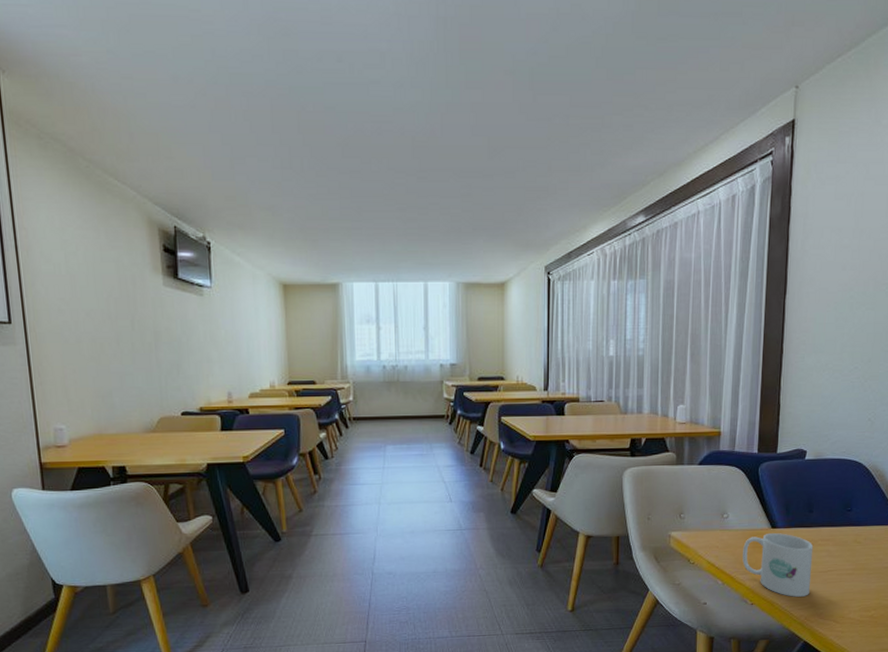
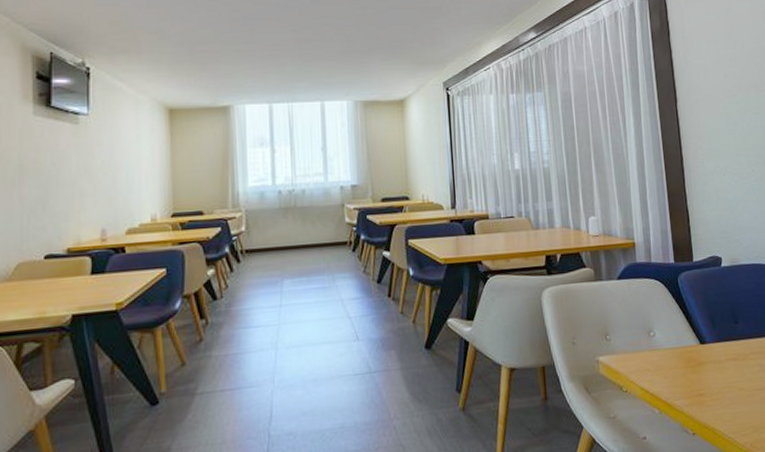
mug: present [742,533,814,597] -> none [675,349,750,422]

